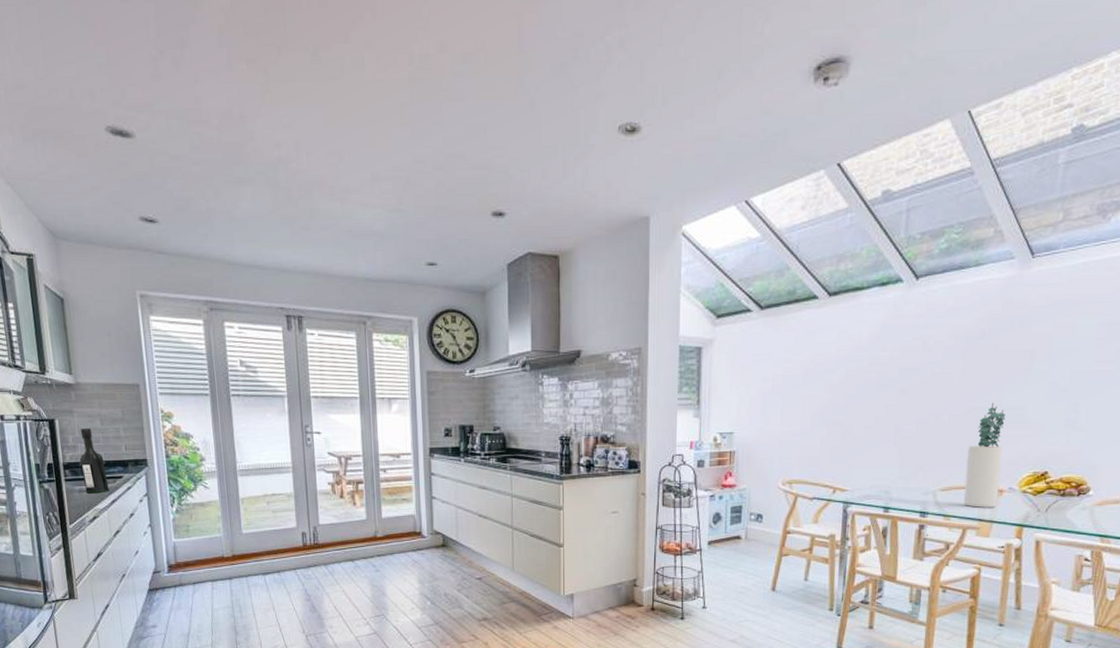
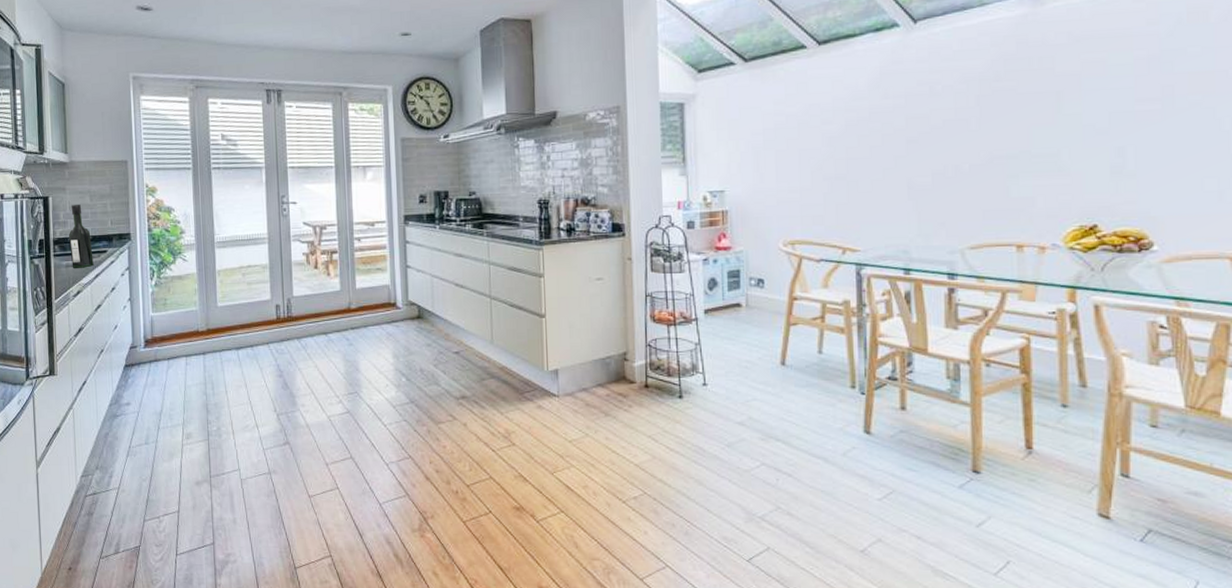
vase: present [964,402,1006,508] -> none [996,149,1041,268]

